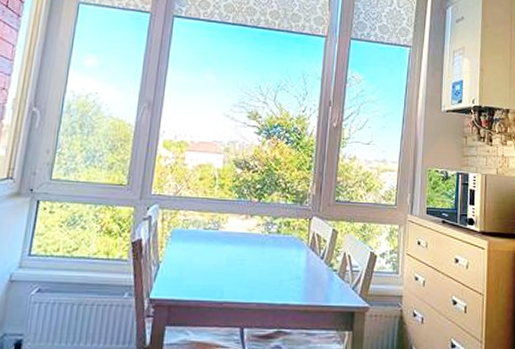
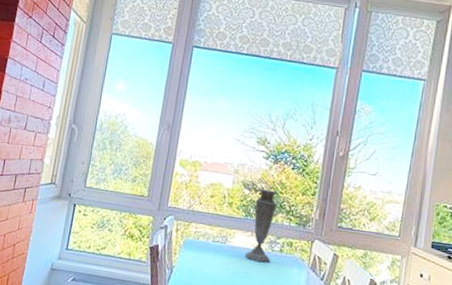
vase: none [239,167,273,247] -> present [244,188,279,263]

